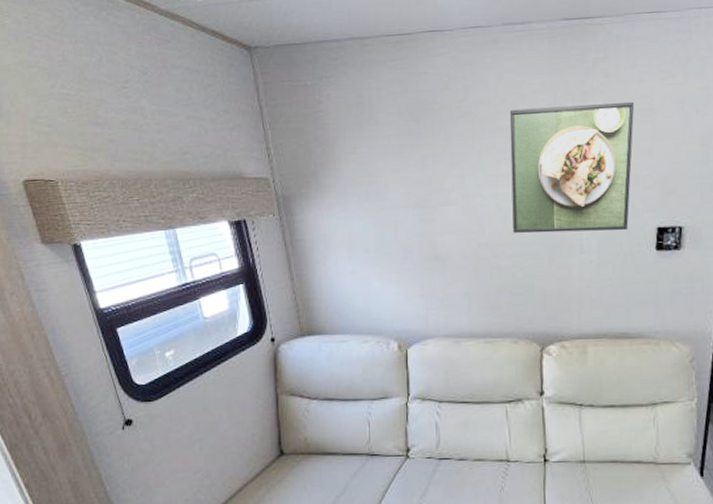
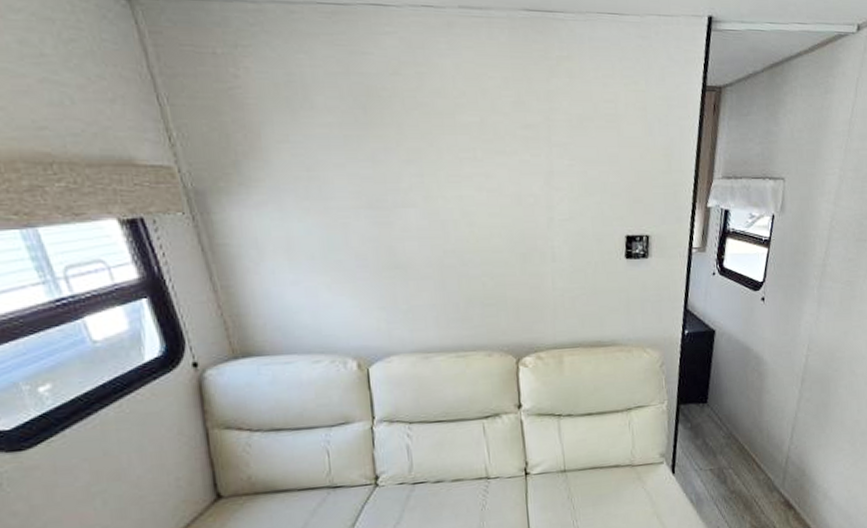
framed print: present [510,101,635,234] -> none [471,104,600,240]

